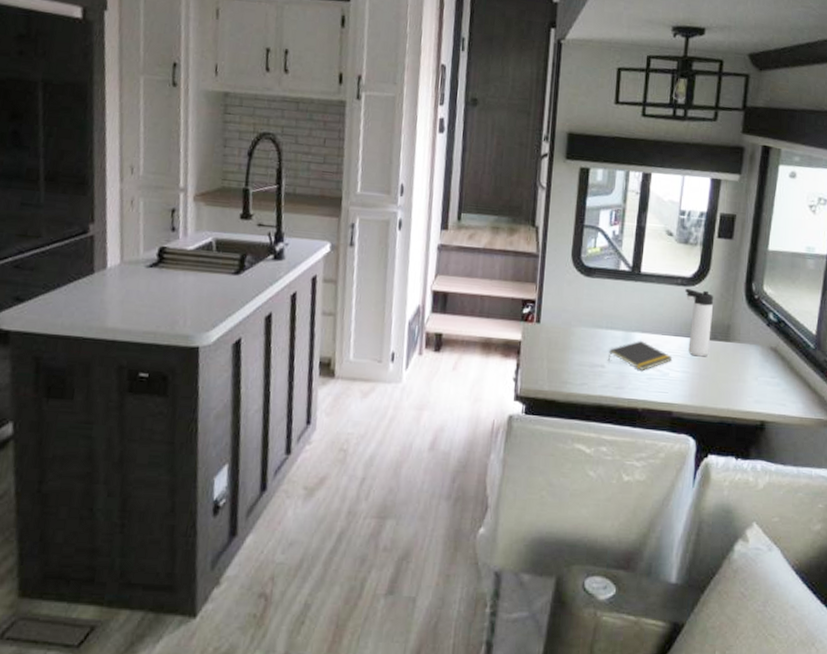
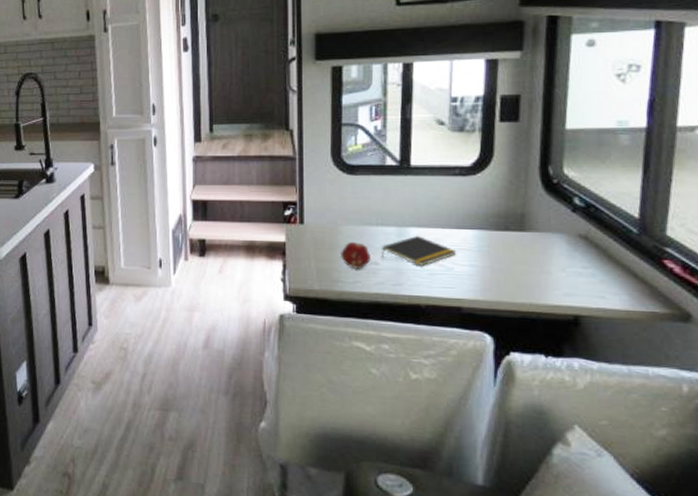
fruit: none [570,344,599,371] -> present [339,242,371,269]
thermos bottle: present [685,288,714,357] -> none [465,178,502,249]

